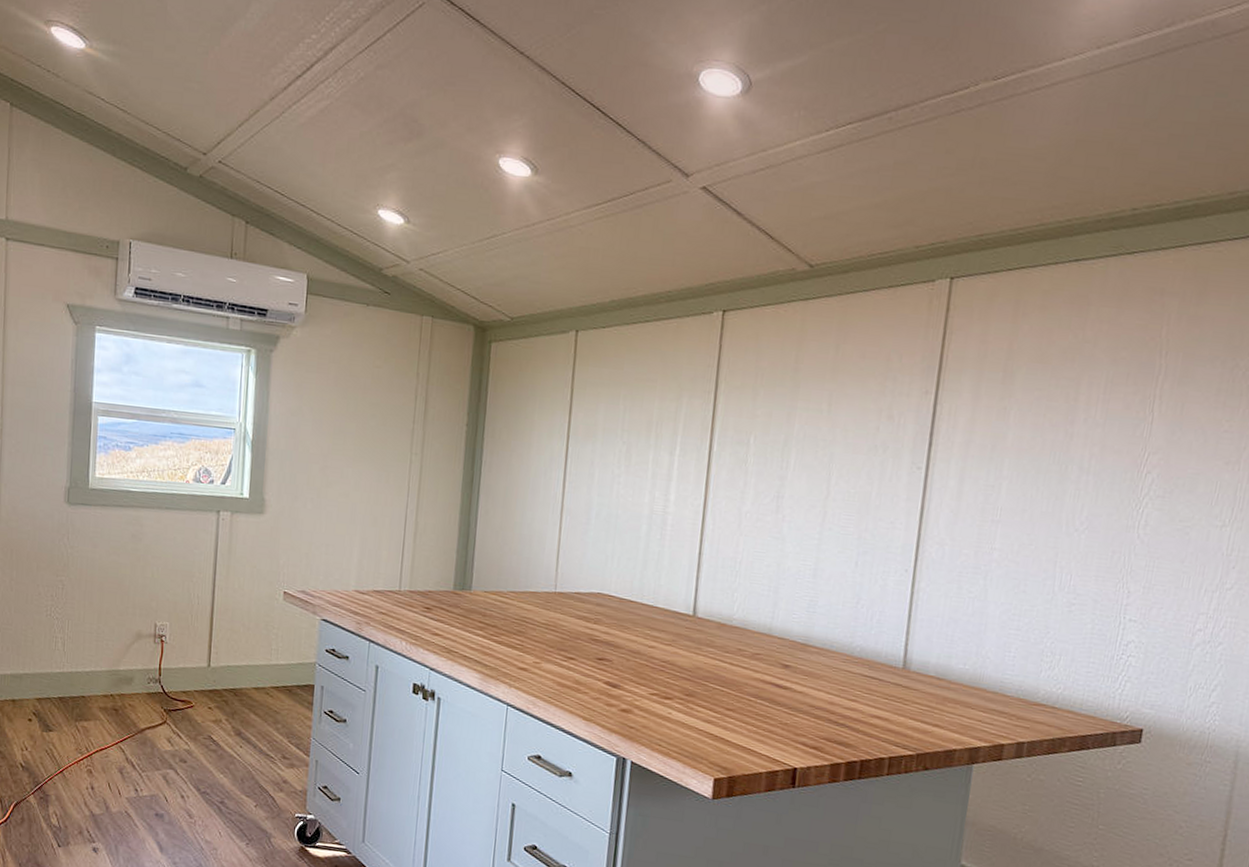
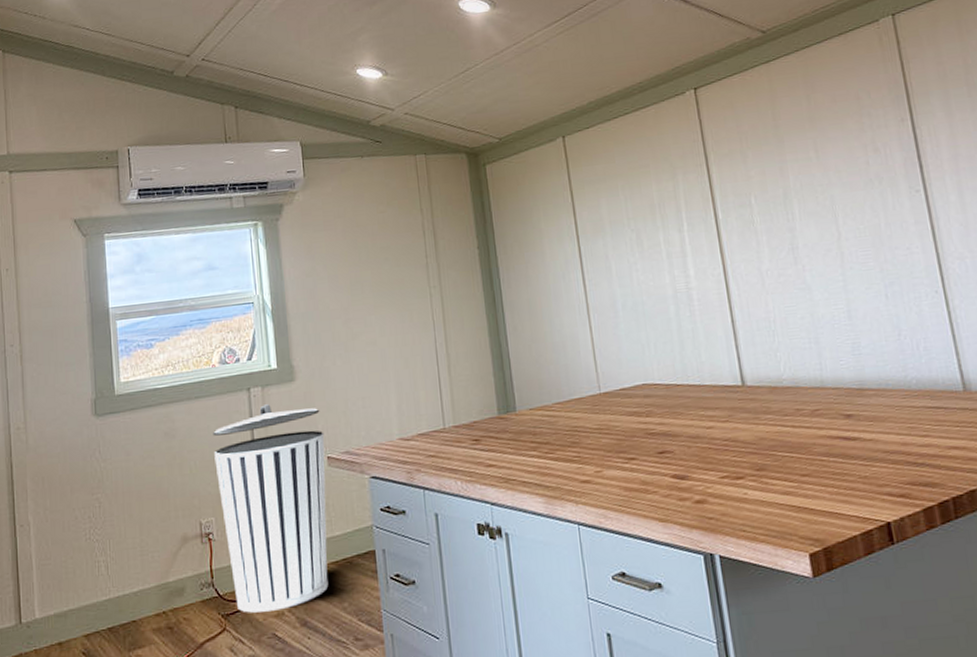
trash can: none [176,529,284,717] -> present [213,404,329,613]

